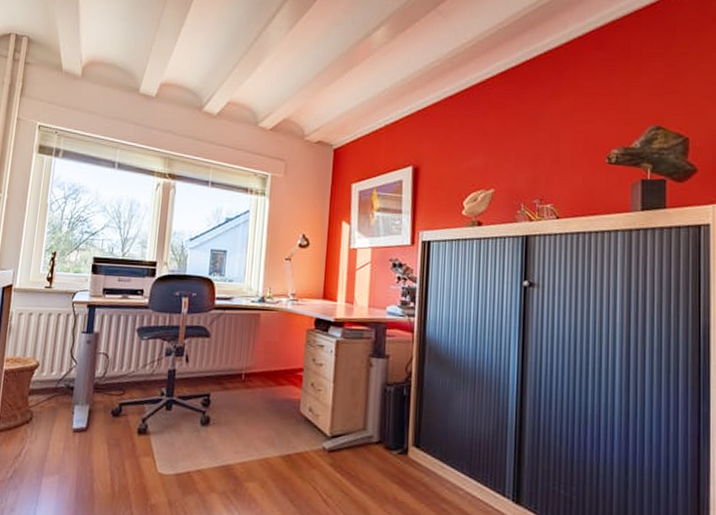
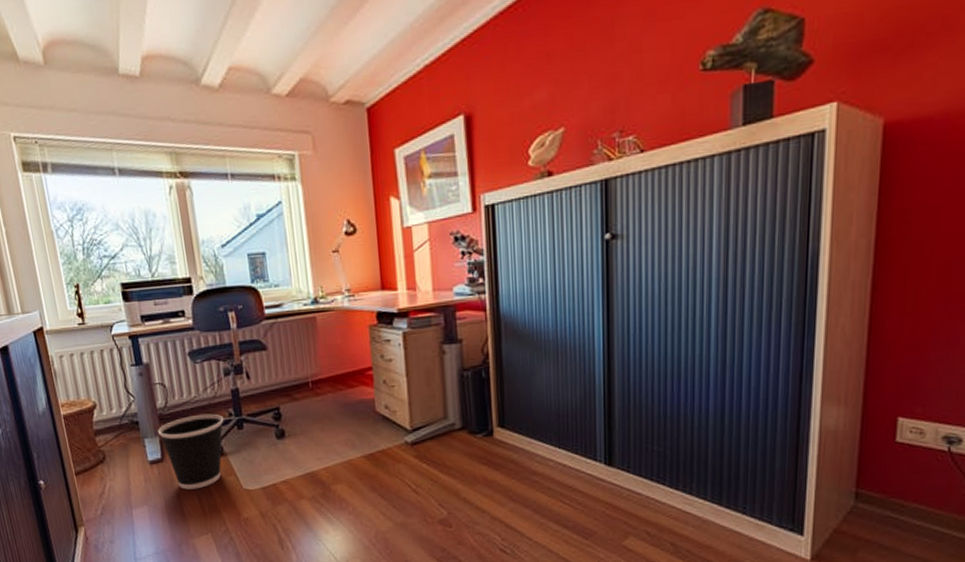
wastebasket: none [90,389,156,466] -> present [158,413,224,490]

